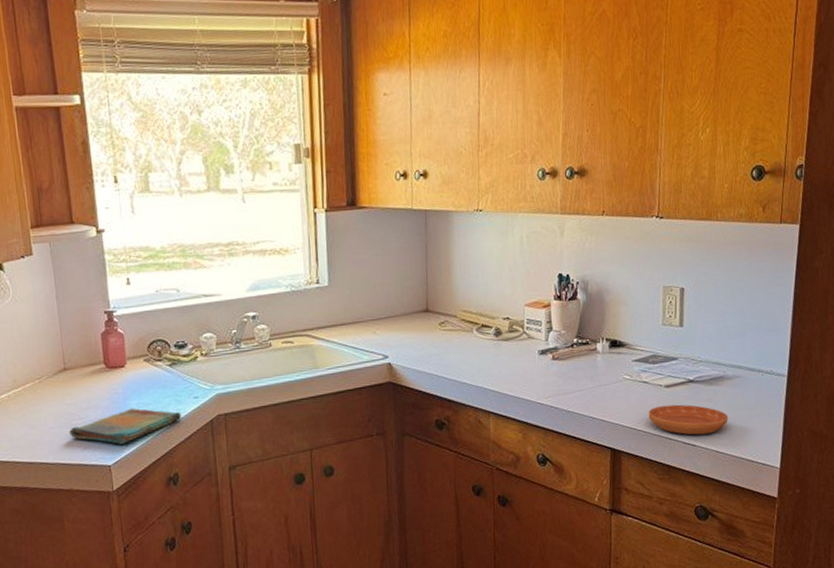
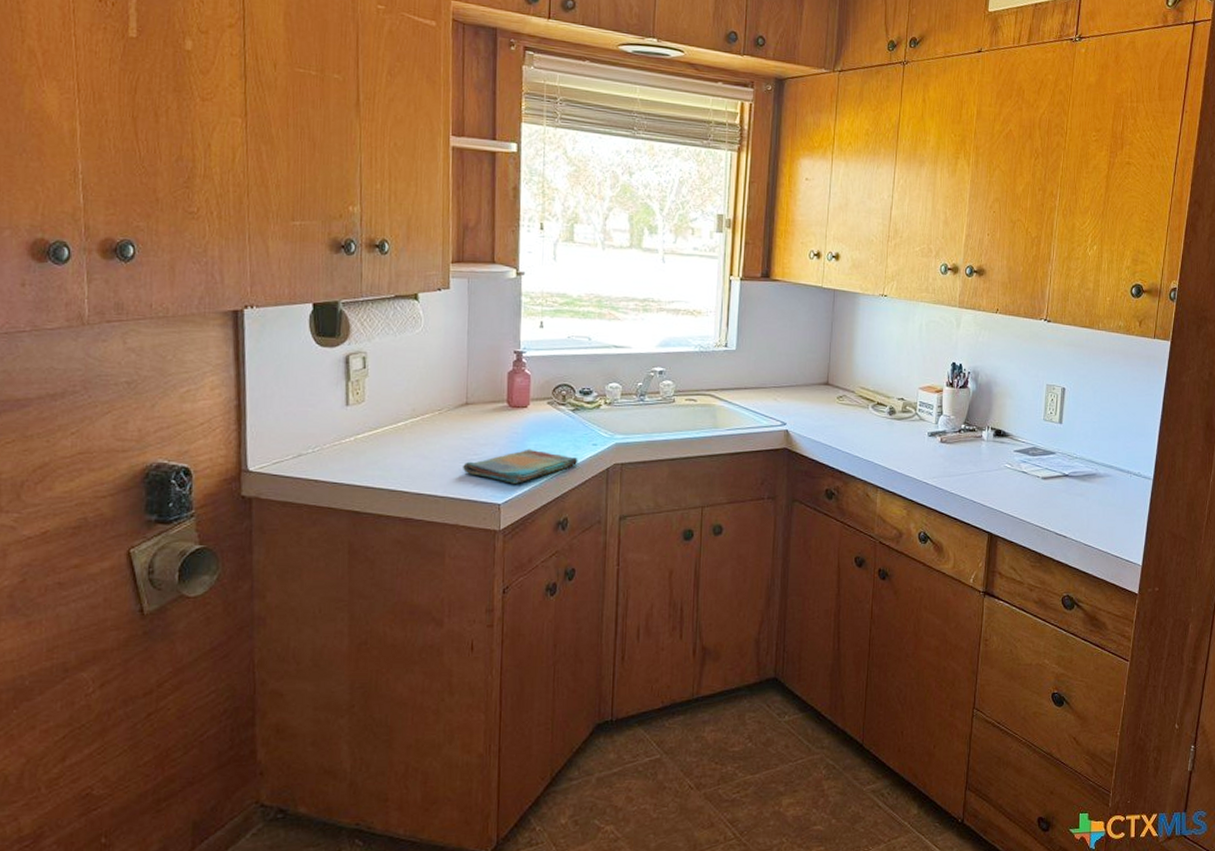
saucer: present [648,404,728,435] -> none [1025,496,1098,527]

